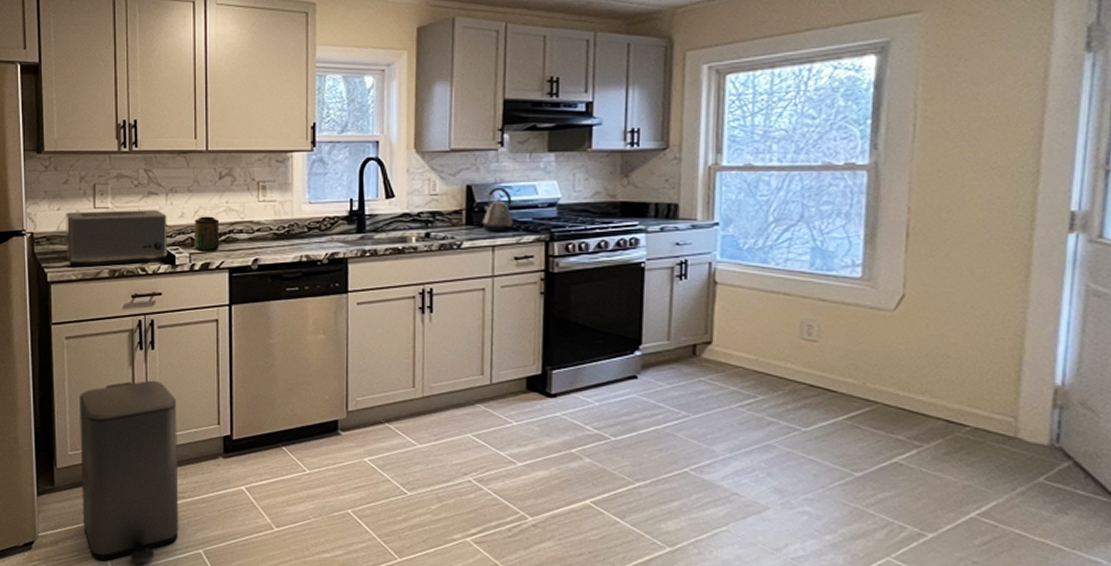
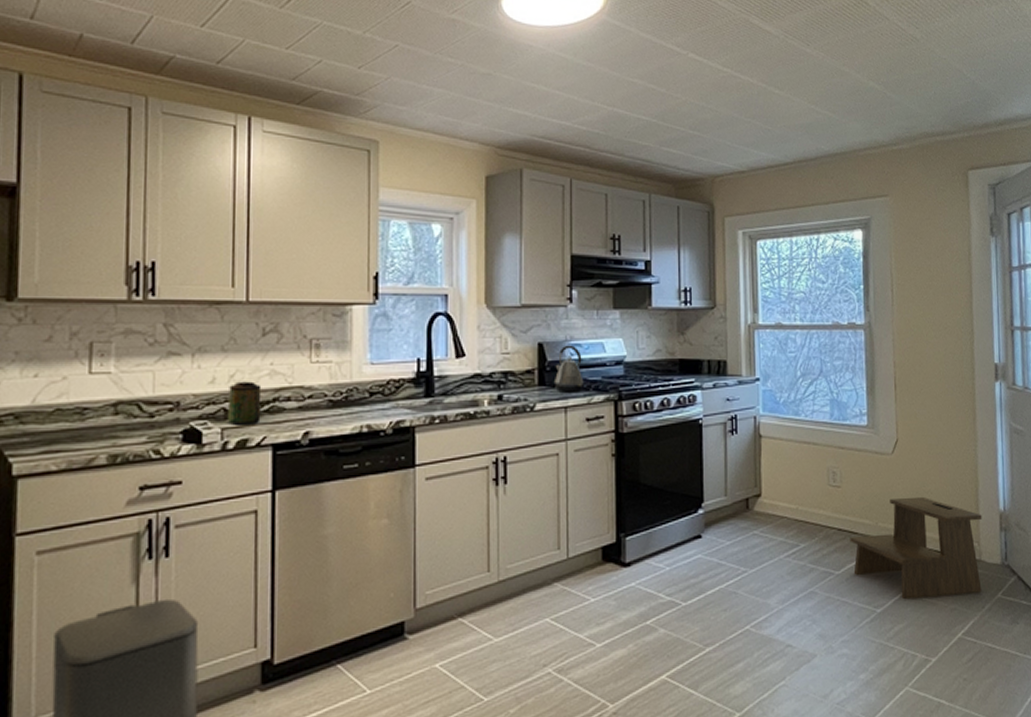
toaster: present [64,210,168,267] -> none [44,375,194,453]
step stool: none [825,359,1025,473] -> present [850,496,982,600]

